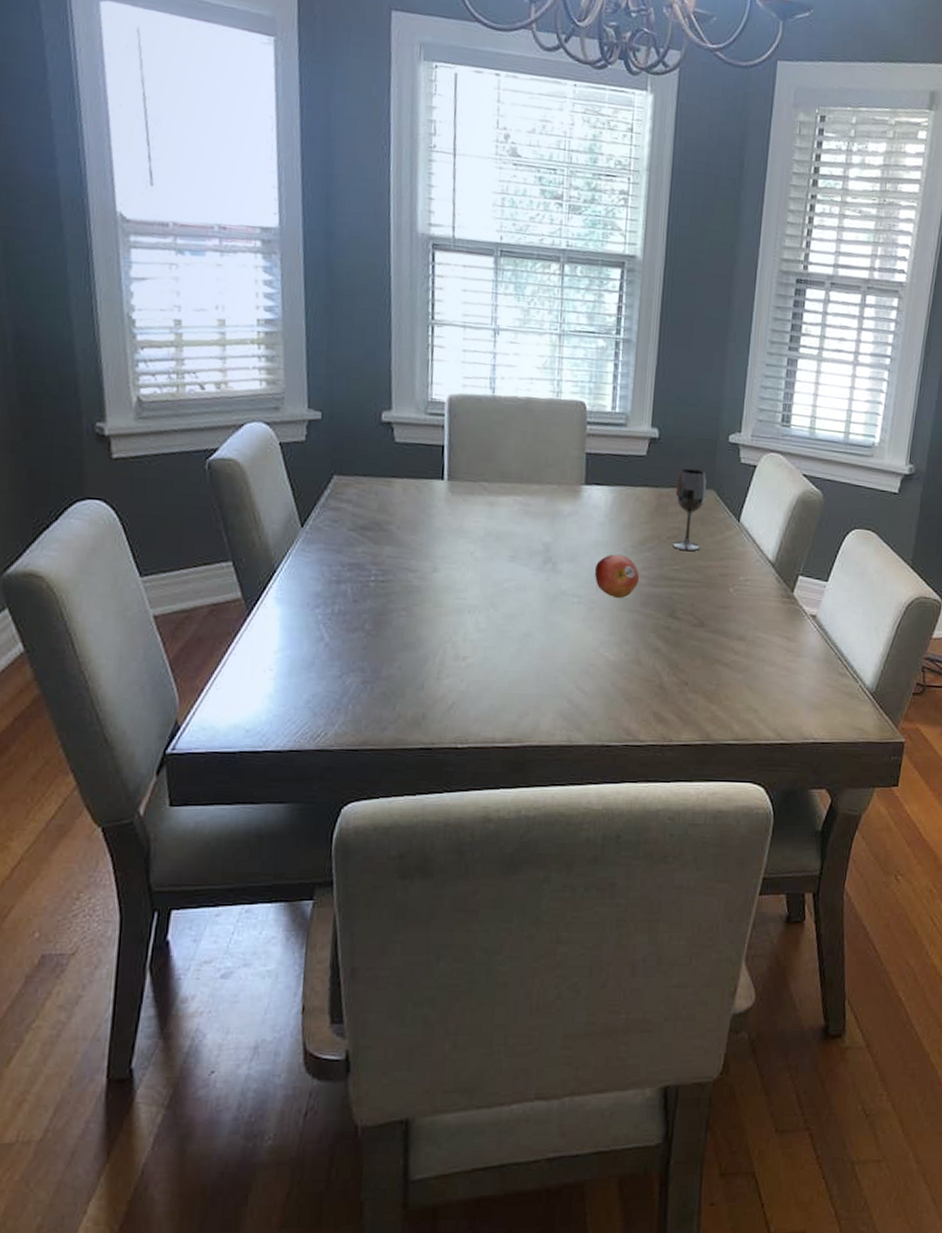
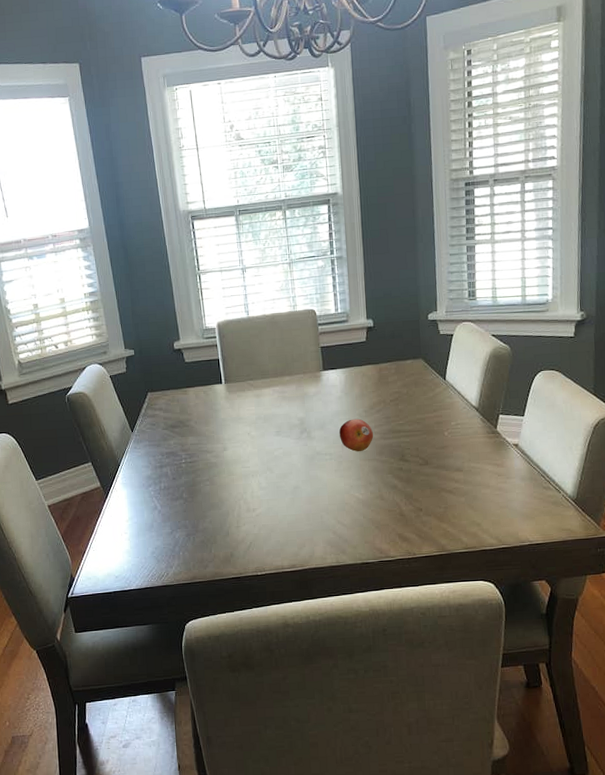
wine glass: present [673,468,707,552] -> none [392,345,417,409]

